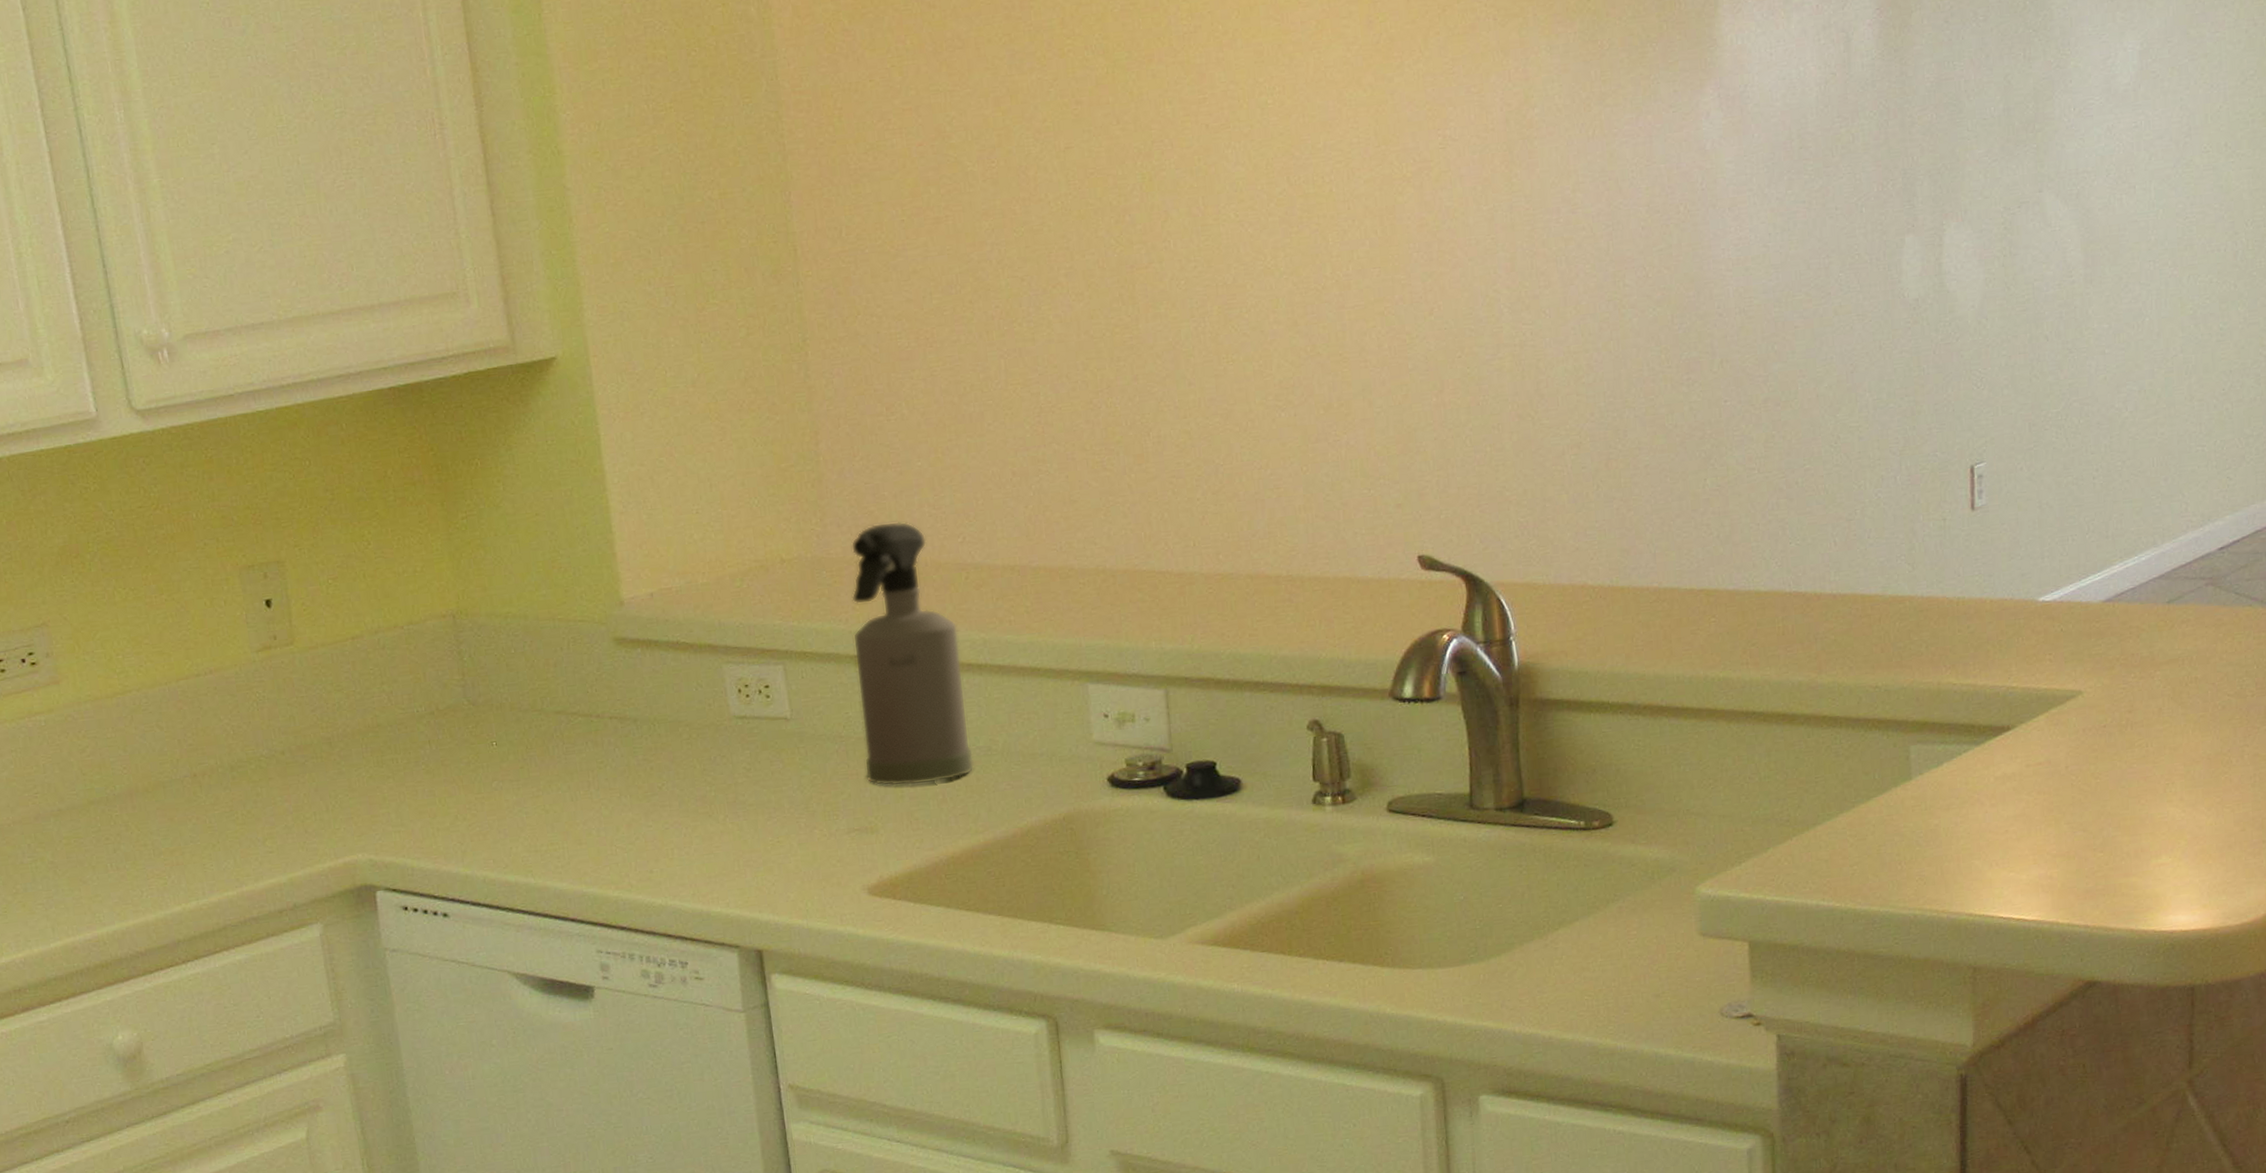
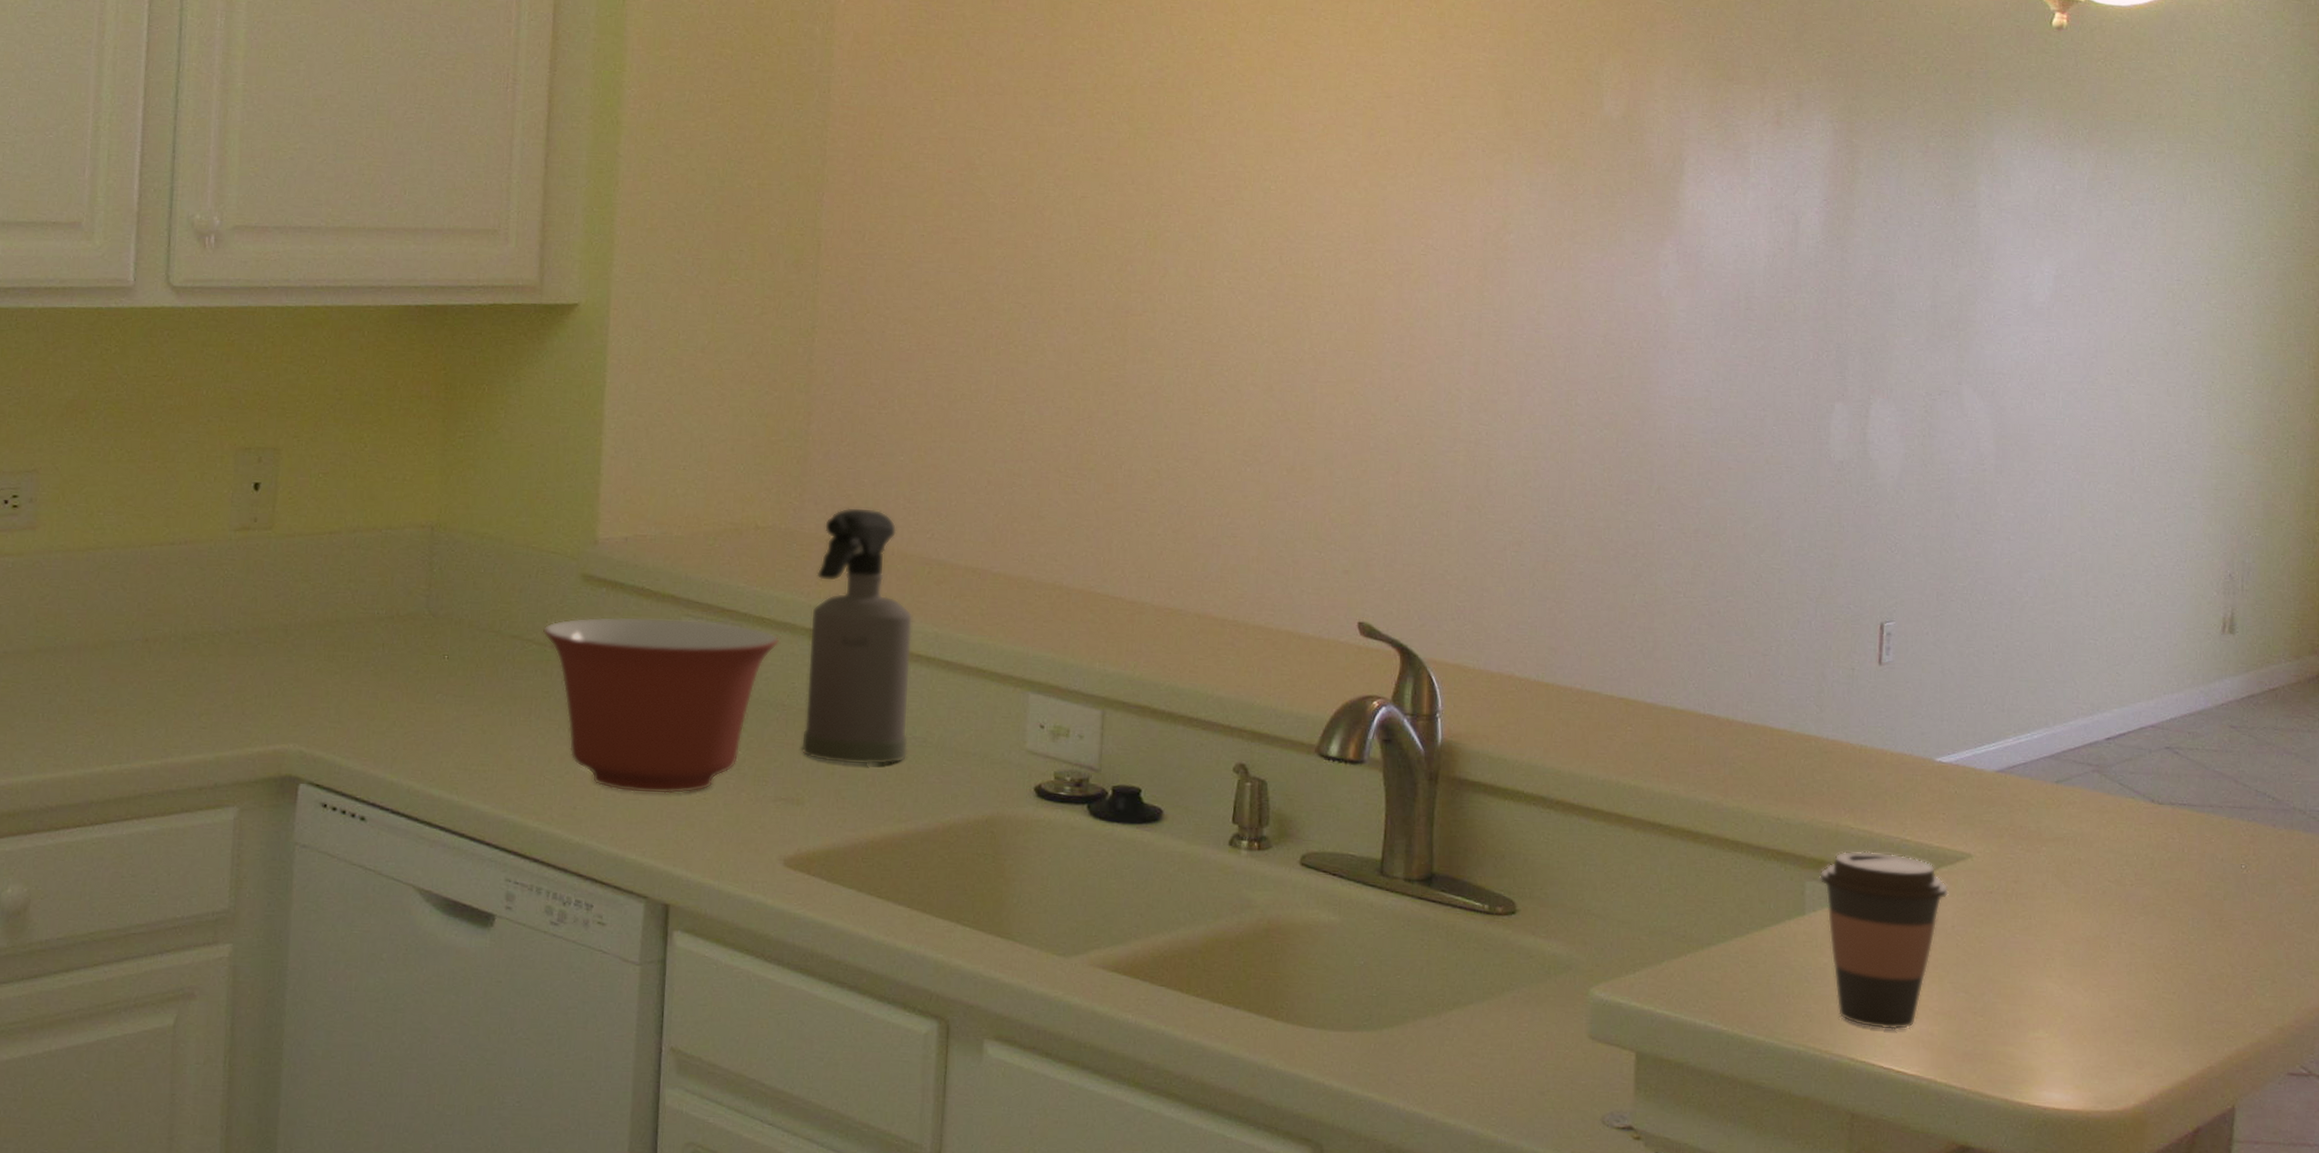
mixing bowl: none [586,663,826,848] -> present [543,616,780,794]
coffee cup: none [1923,703,2061,881] -> present [1818,851,1950,1030]

